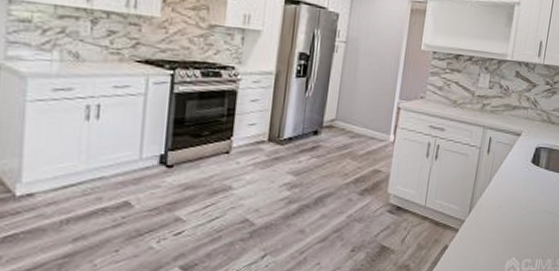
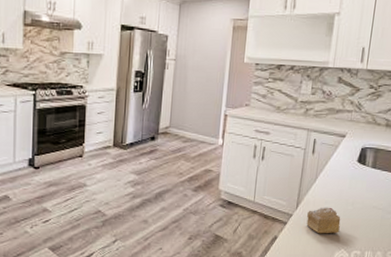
cake slice: none [478,211,513,242] -> present [306,207,341,234]

